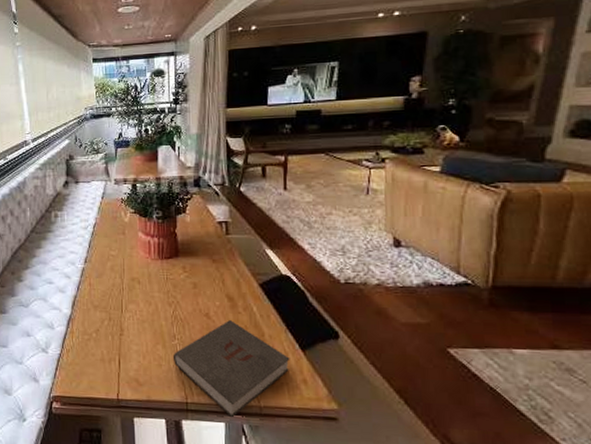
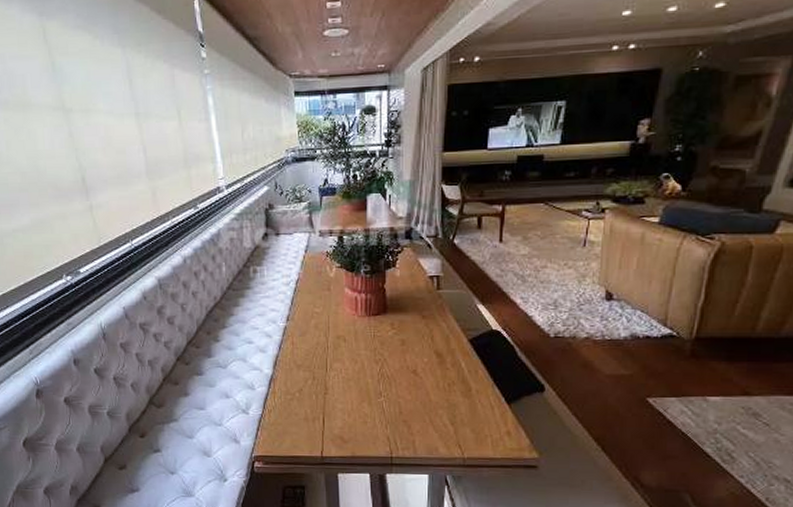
book: present [172,320,290,418] -> none [378,376,496,470]

